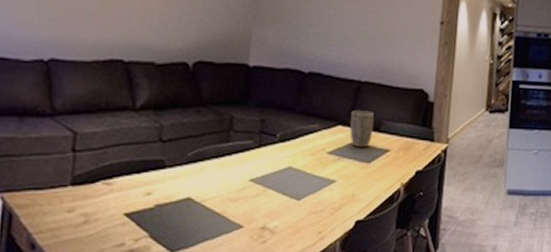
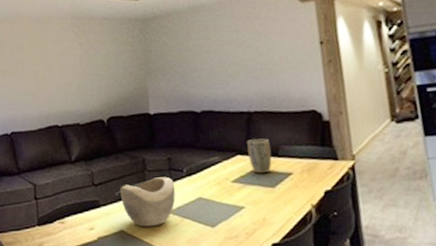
decorative bowl: none [194,140,264,196] -> present [120,177,176,227]

